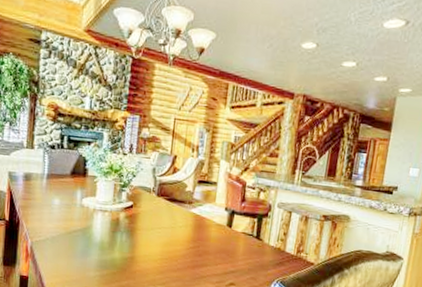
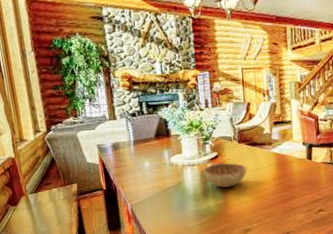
decorative bowl: none [114,213,162,242] -> present [202,162,247,188]

